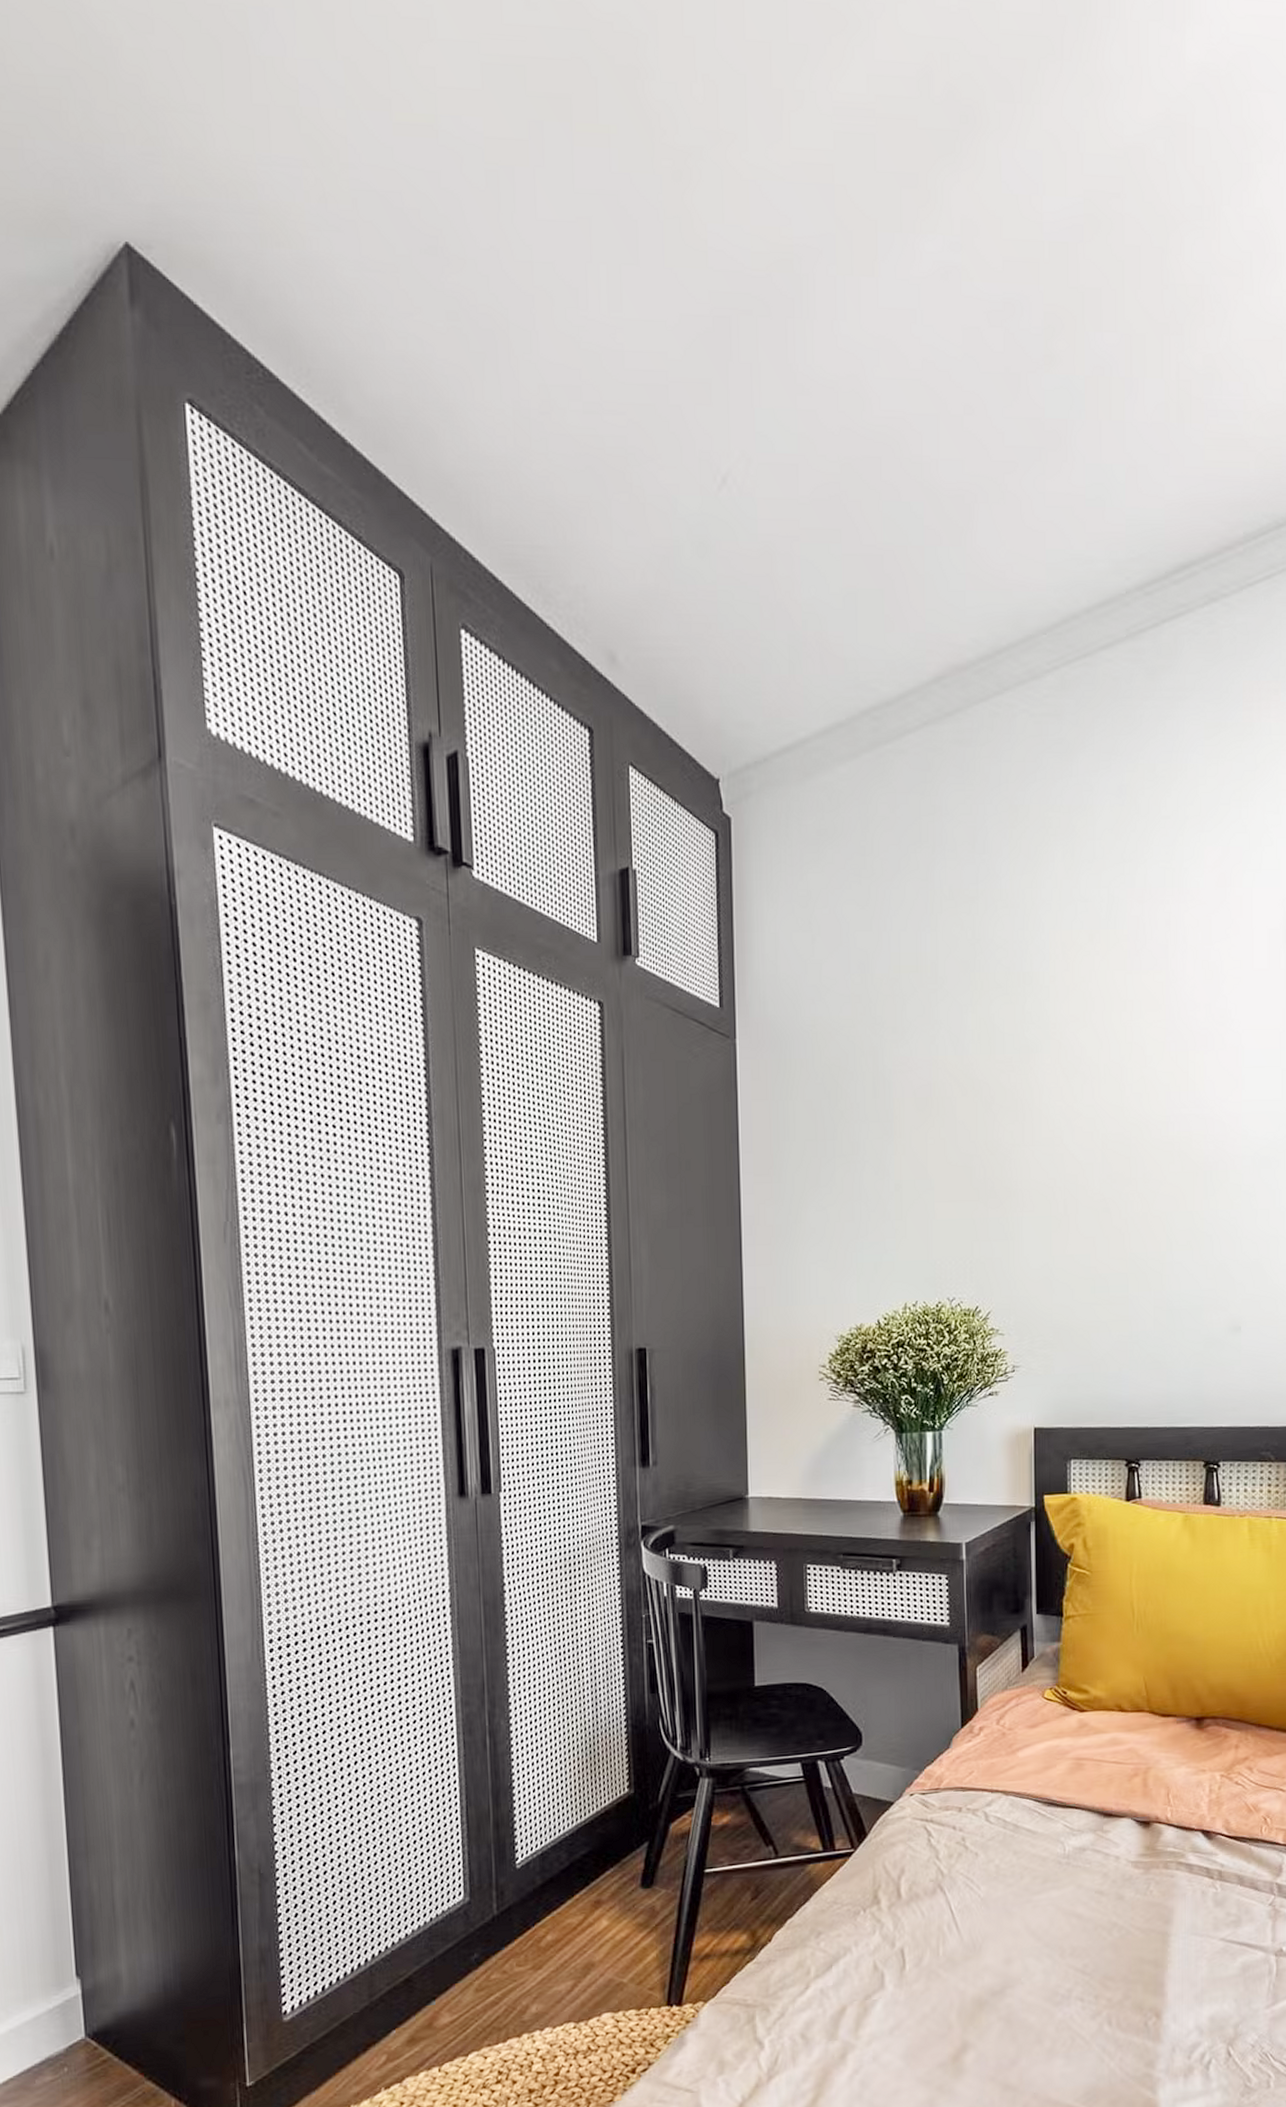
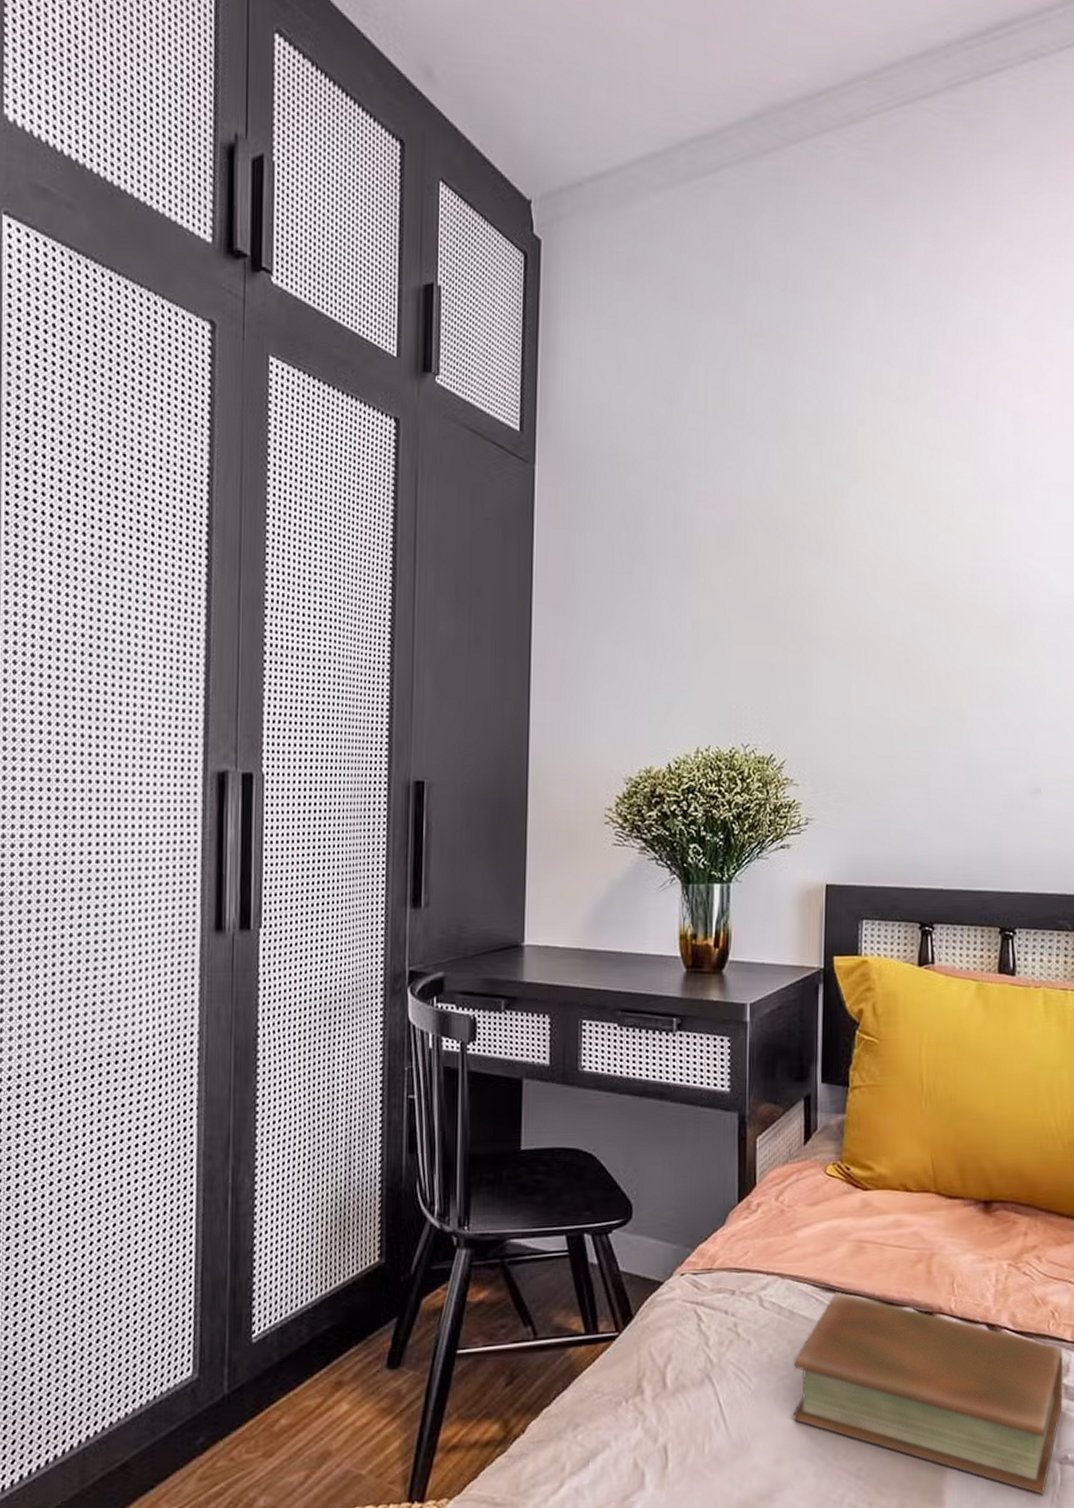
book: none [1019,1805,1277,1985] -> present [793,1291,1064,1495]

